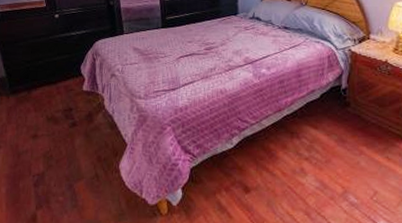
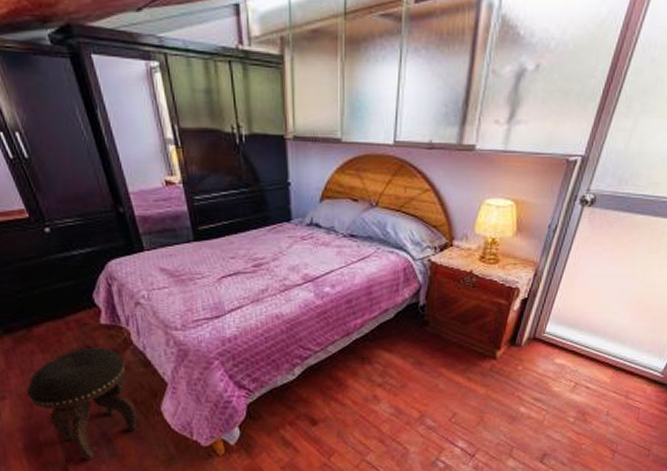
footstool: none [17,109,99,209] -> present [26,347,138,460]

